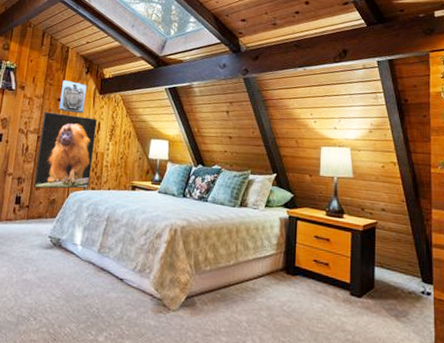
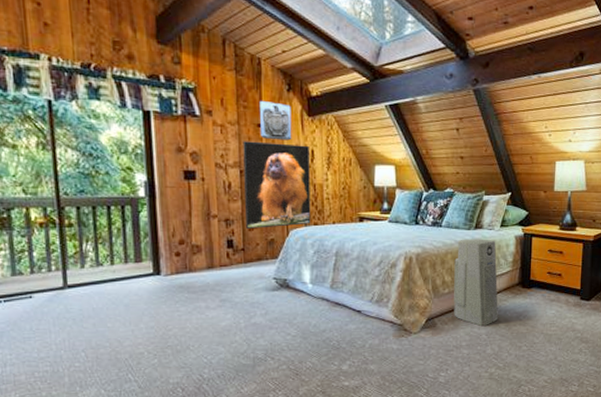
air purifier: none [214,216,261,313] -> present [454,239,498,327]

